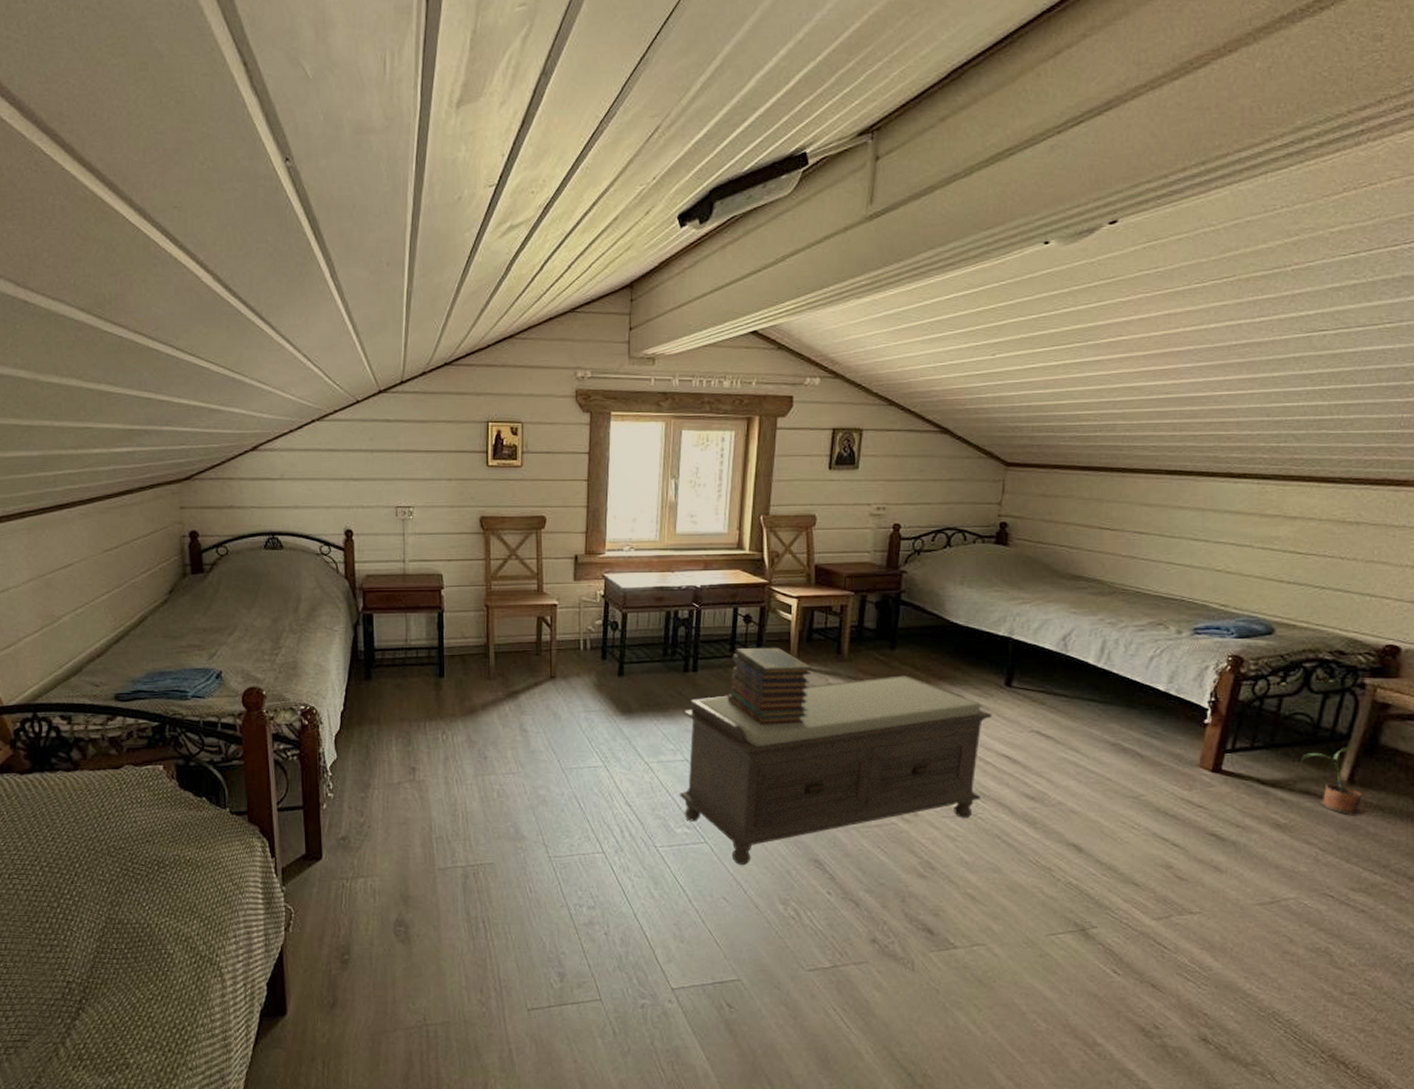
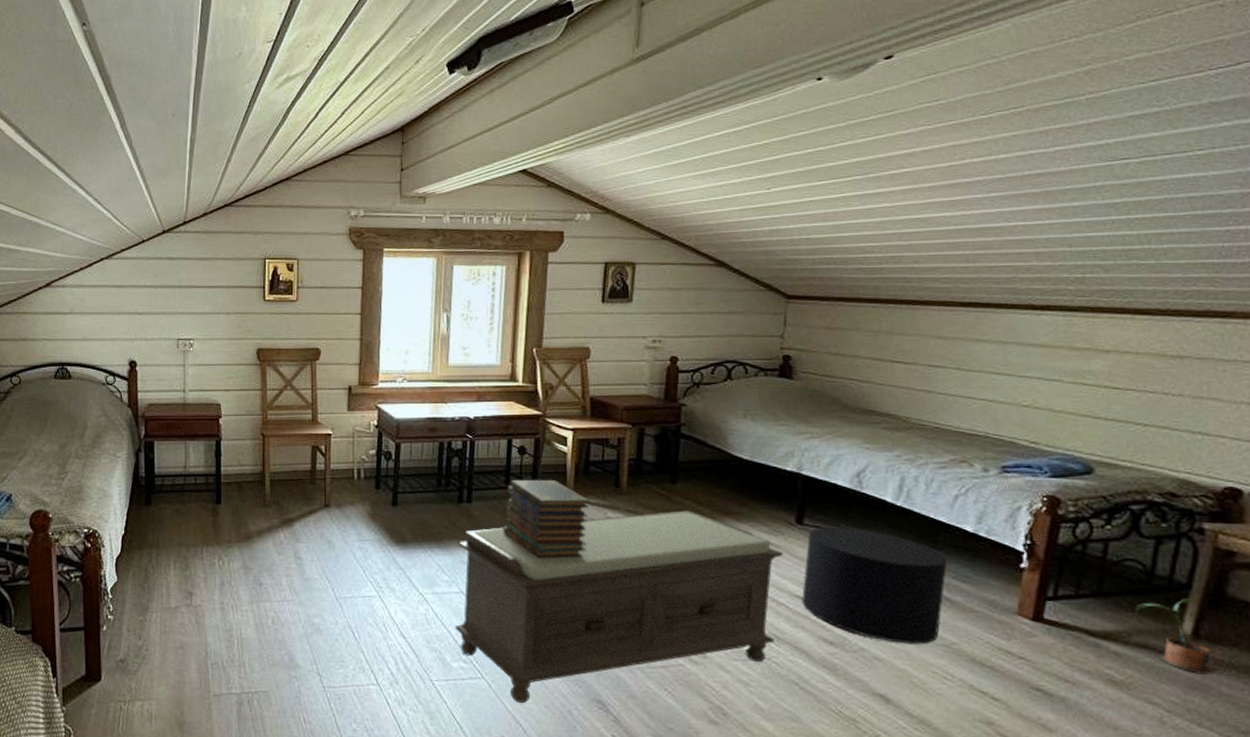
stool: none [1008,689,1141,797] -> present [802,527,948,644]

